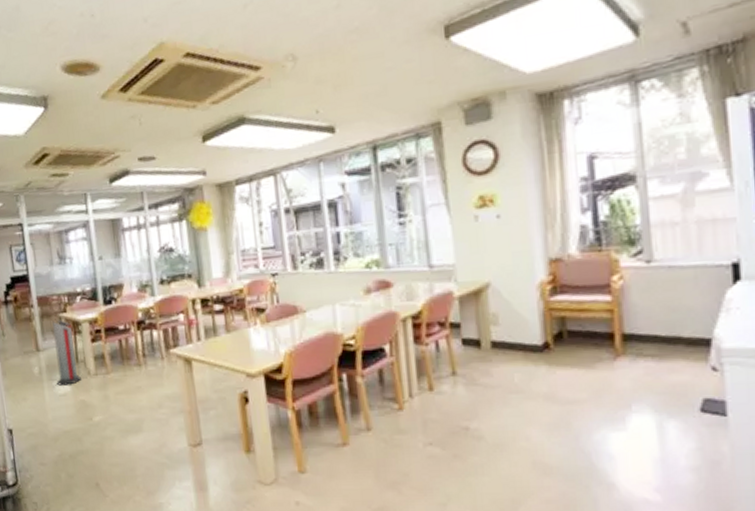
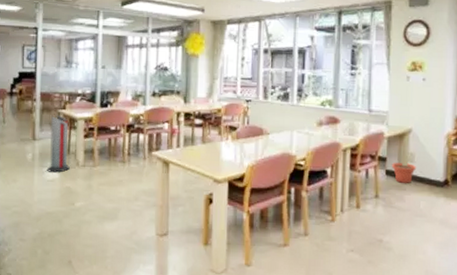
plant pot: none [468,327,502,353] -> present [391,163,416,183]

